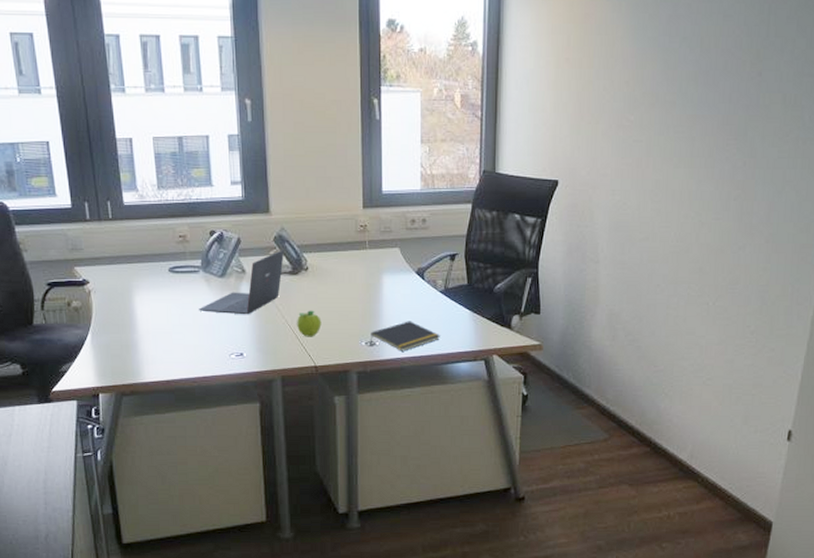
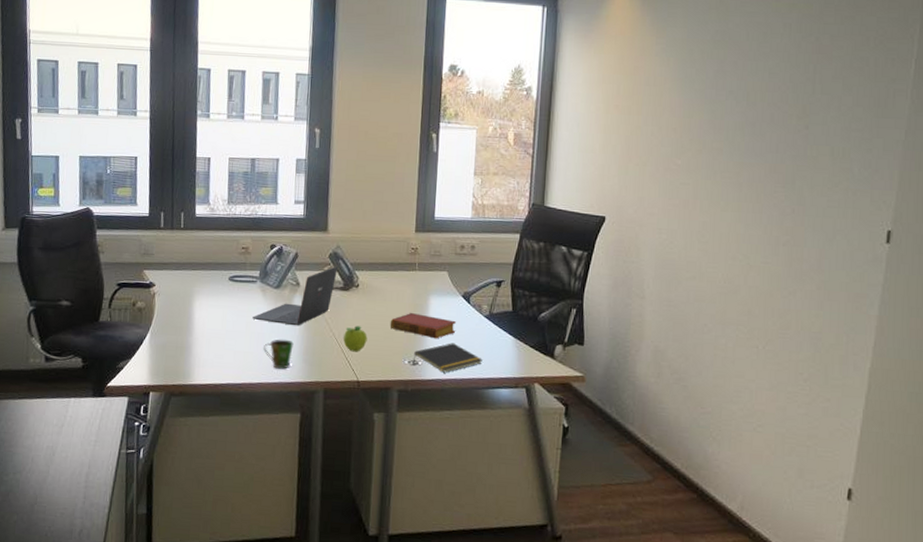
cup: none [214,329,245,360] -> present [263,339,294,369]
book: none [343,293,412,318] -> present [390,313,457,339]

